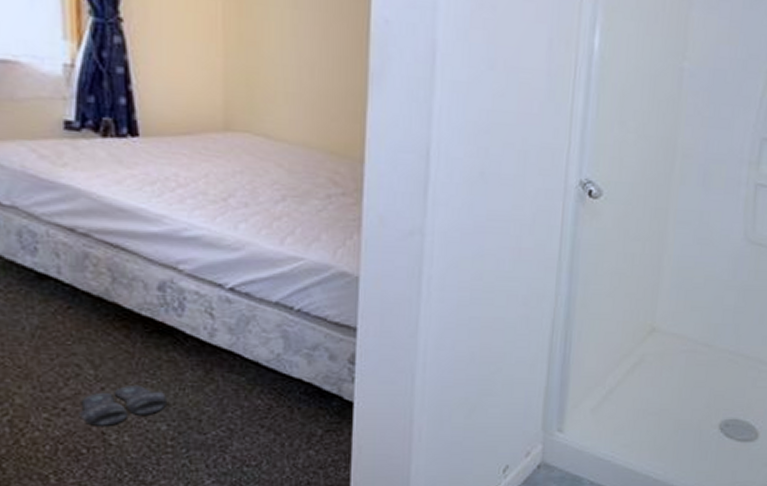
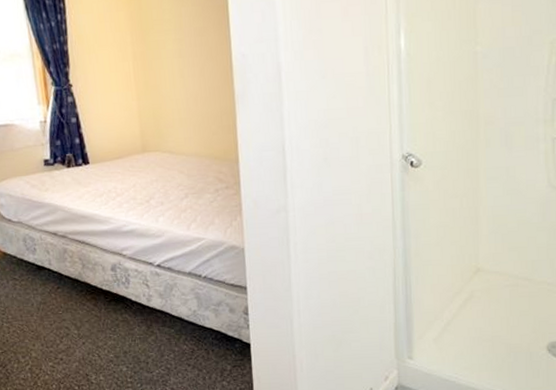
slippers: present [79,384,166,426] -> none [71,339,125,370]

